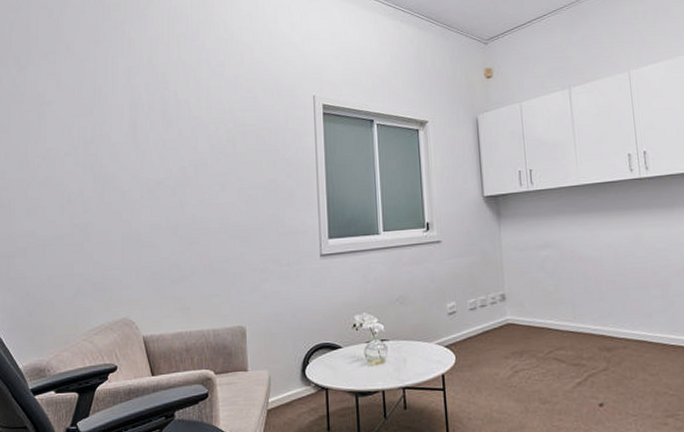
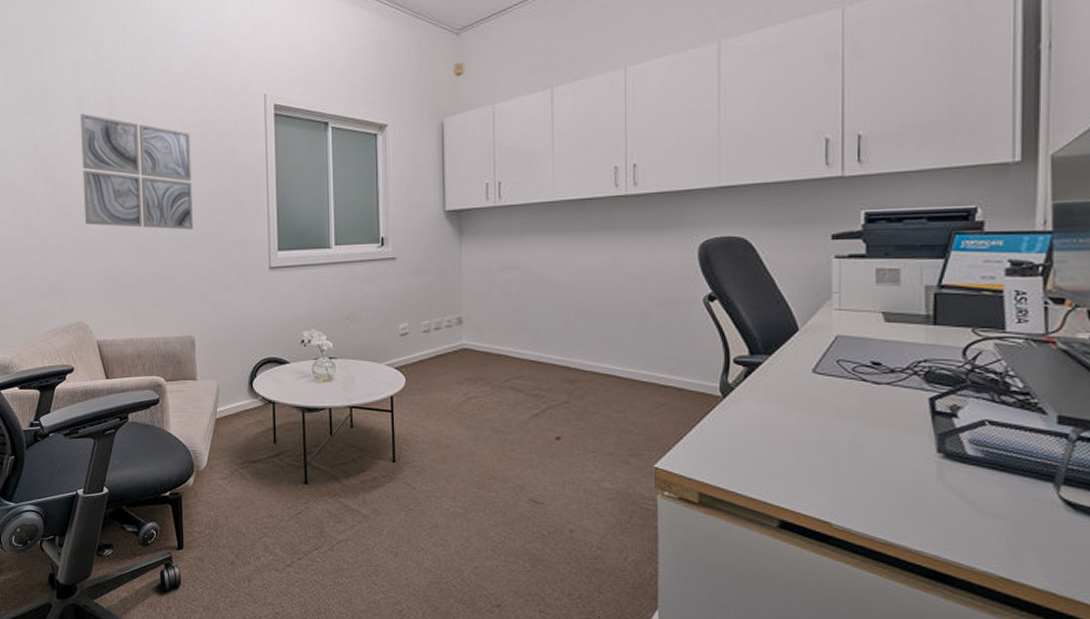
wall art: none [133,114,245,222] -> present [80,113,193,230]

